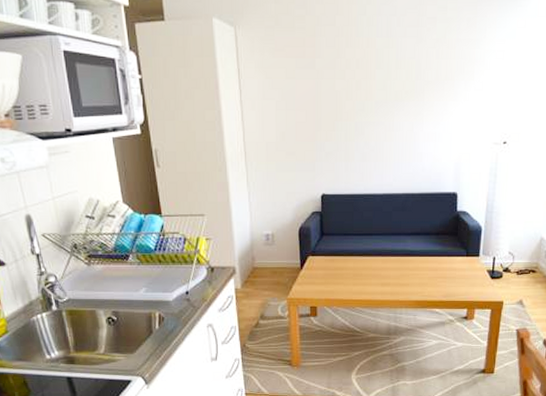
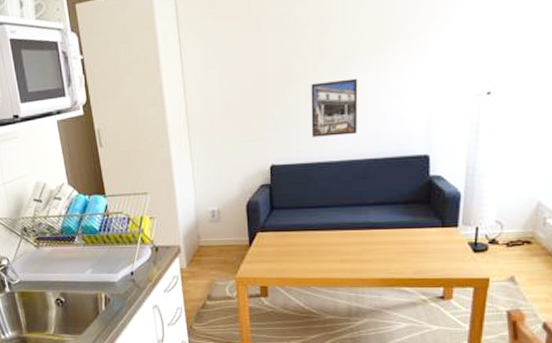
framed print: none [358,120,399,171] -> present [311,78,358,137]

